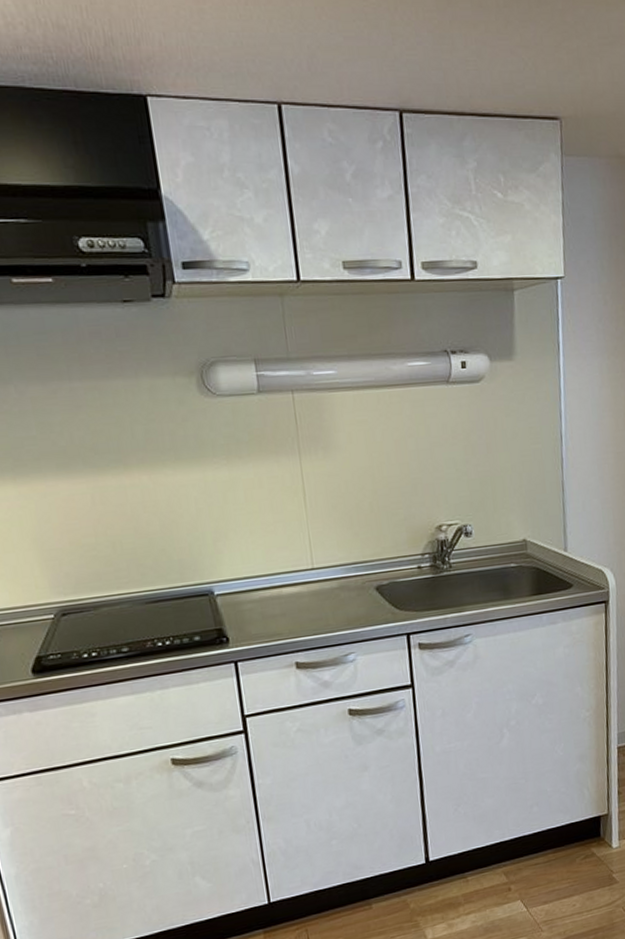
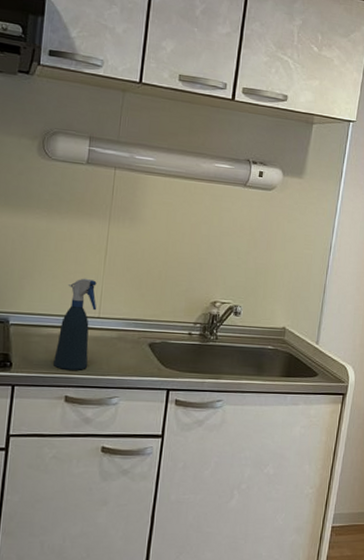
spray bottle: none [269,526,313,634] -> present [53,278,97,370]

